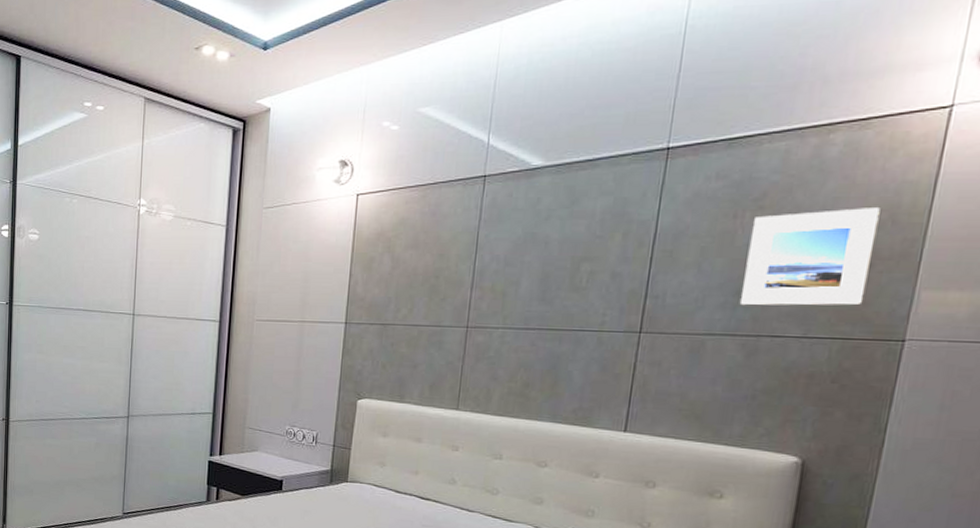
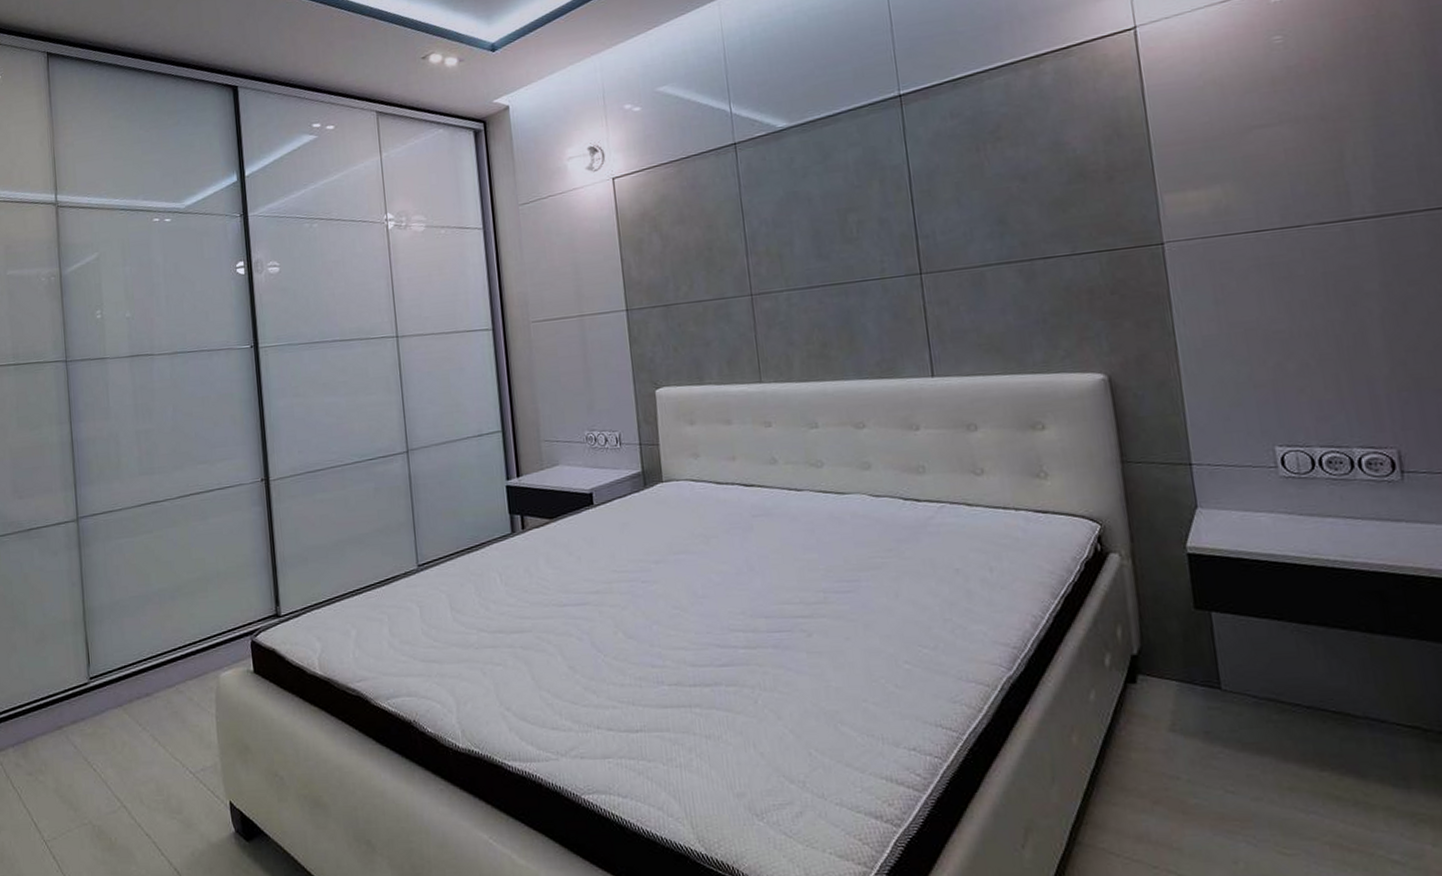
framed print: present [739,208,880,306] -> none [996,124,1116,233]

